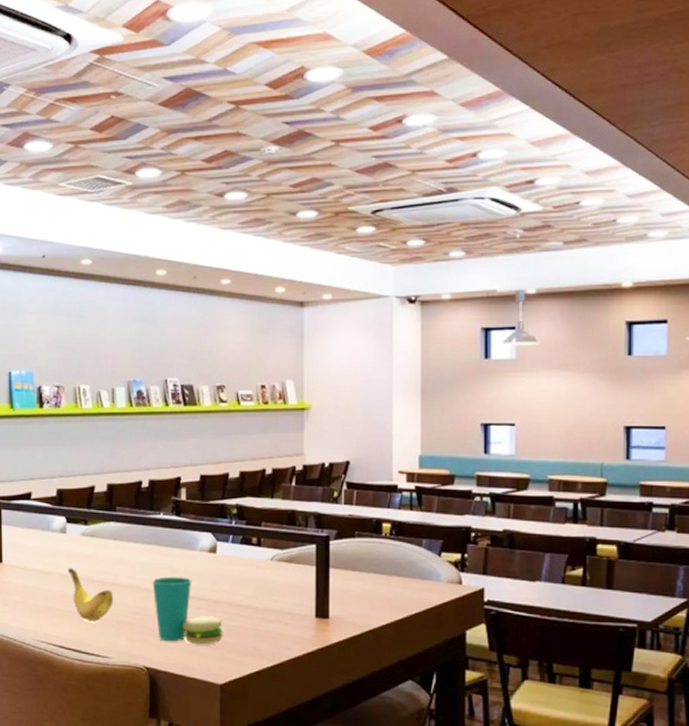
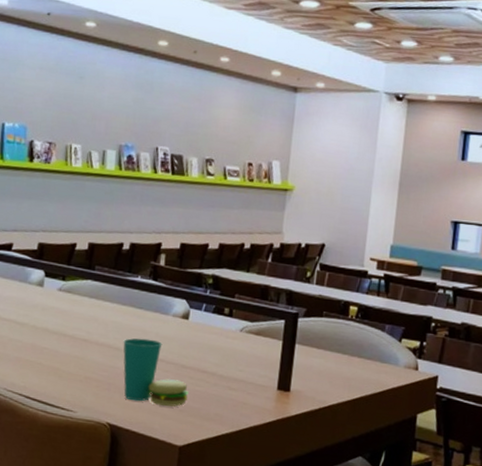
banana: present [67,567,114,622] -> none [41,320,84,376]

